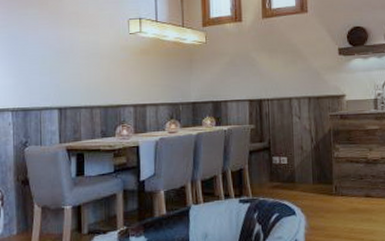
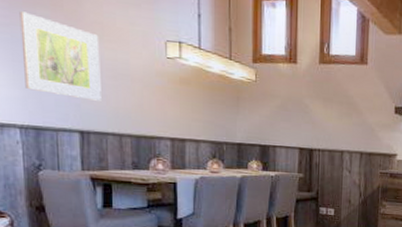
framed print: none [15,13,76,80] -> present [19,11,101,101]

